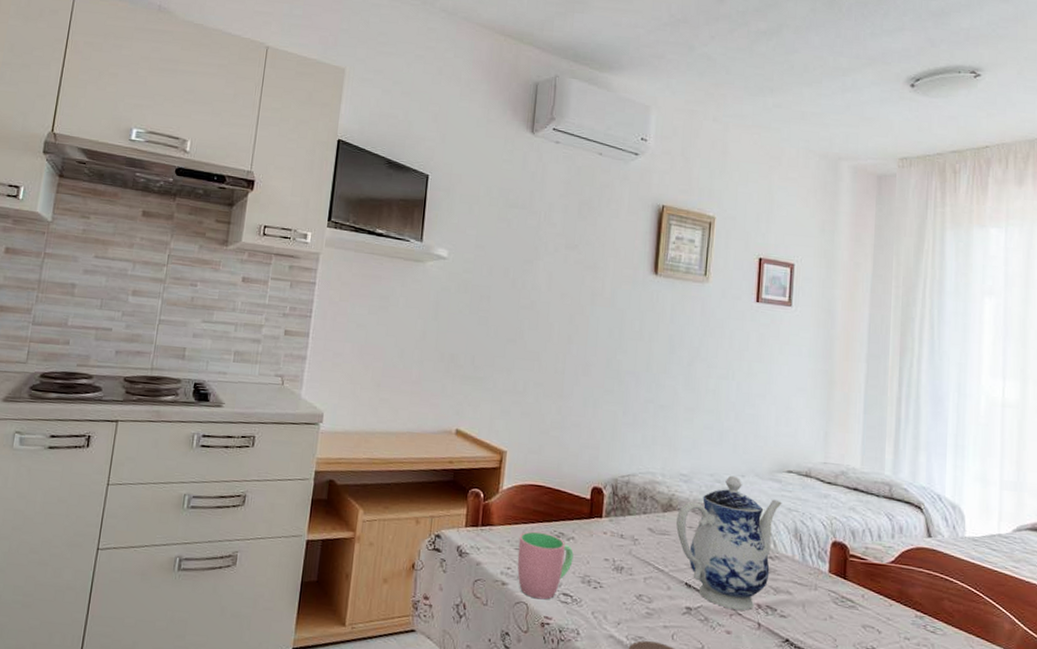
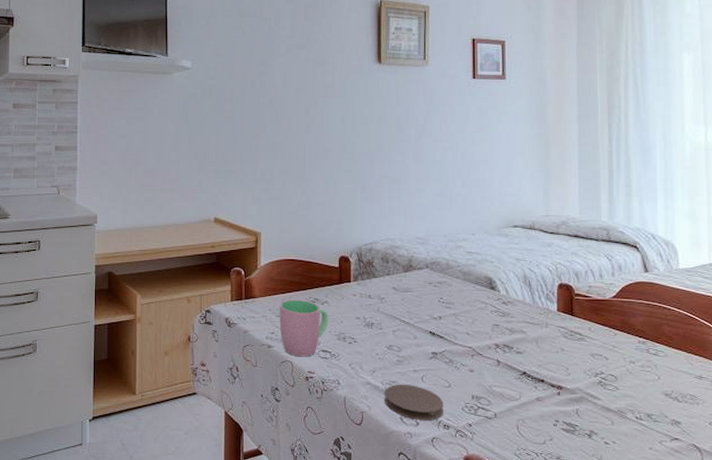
teapot: present [676,475,782,611] -> none [417,235,511,350]

